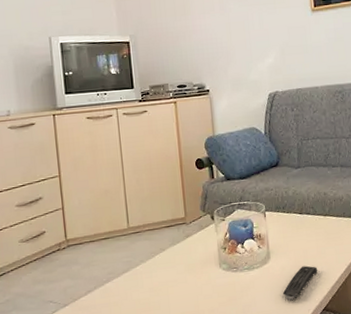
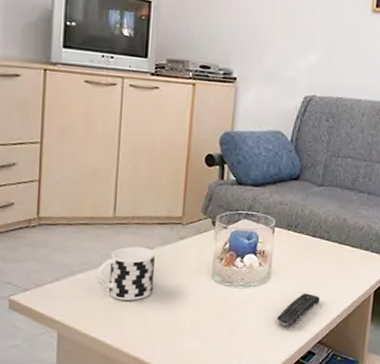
cup: none [122,250,171,301] -> present [97,246,155,301]

